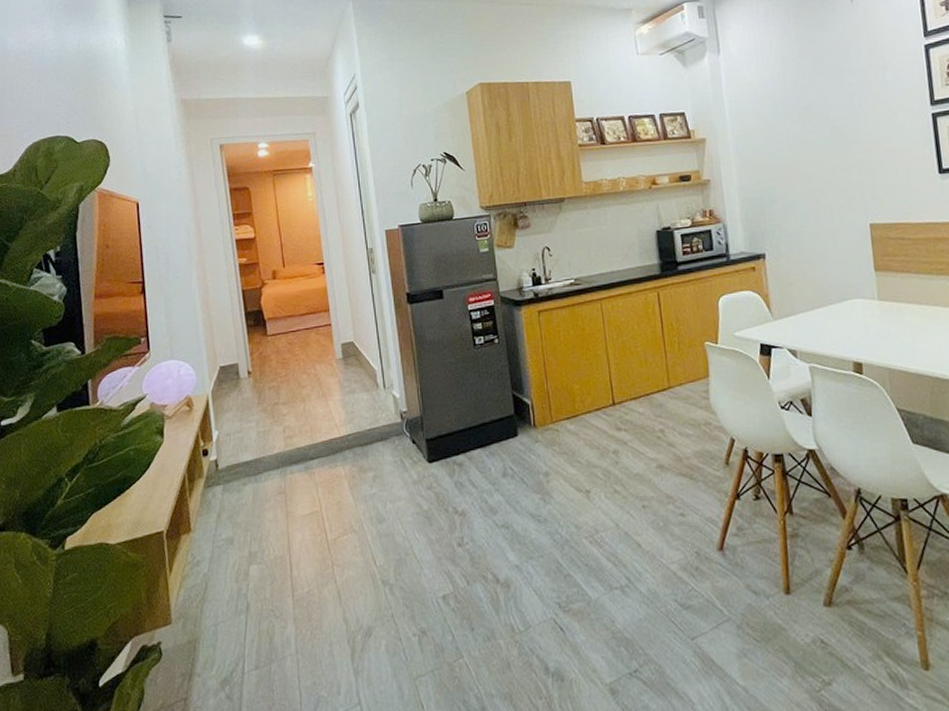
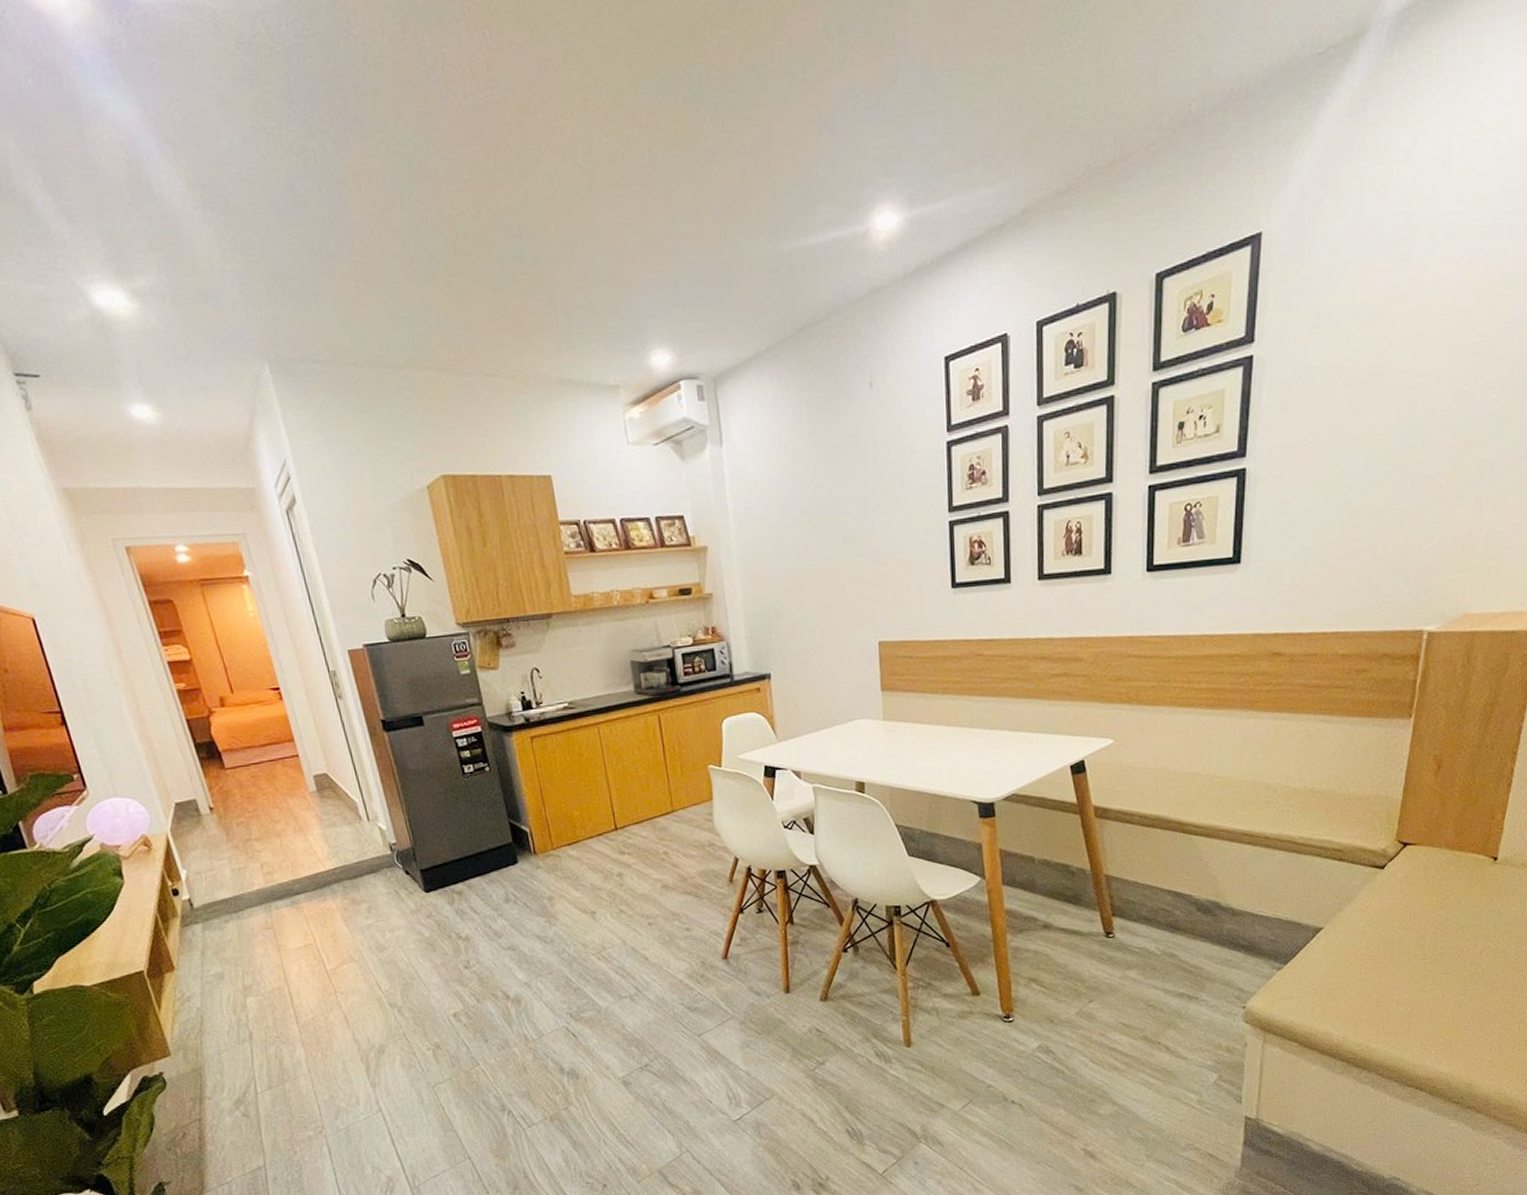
coffee maker: none [631,226,681,274] -> present [628,645,682,697]

